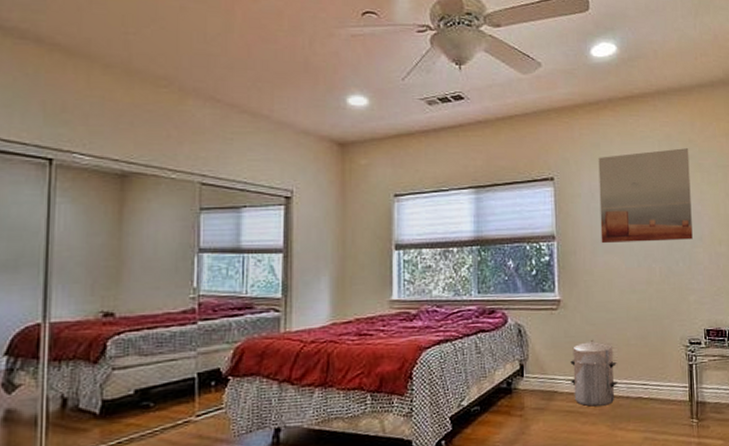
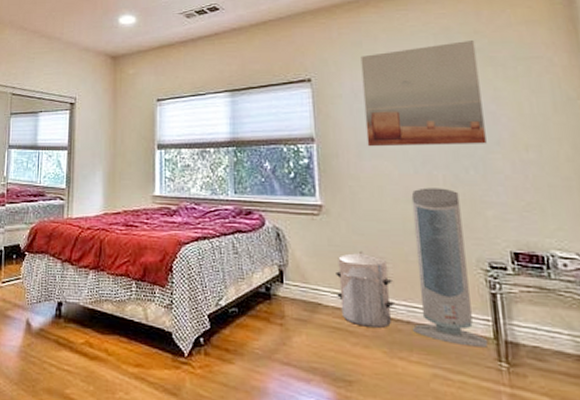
air purifier: none [631,279,685,411] -> present [411,188,489,348]

